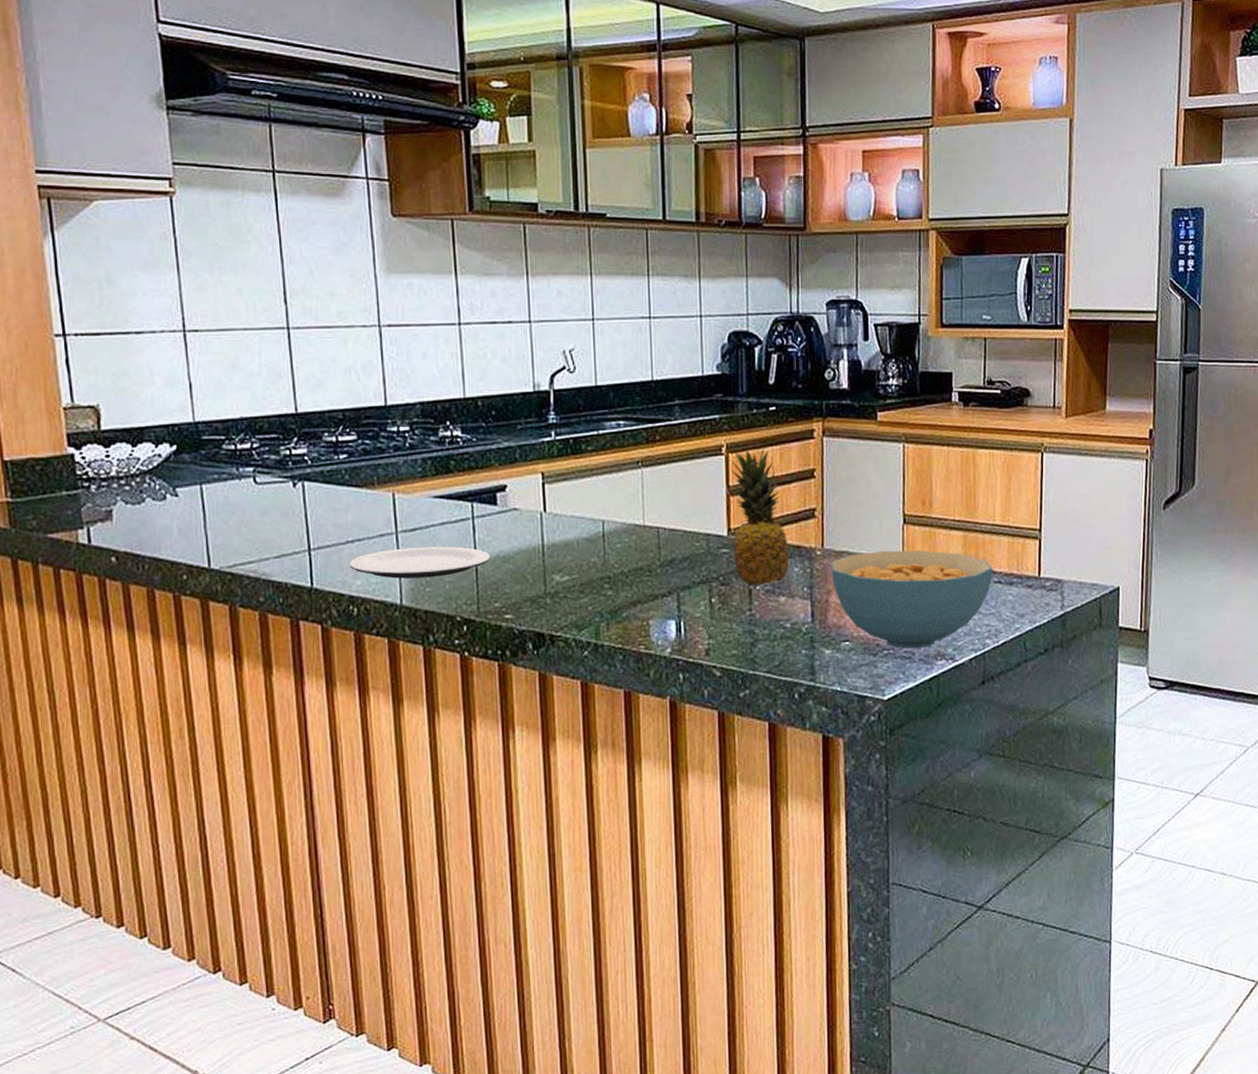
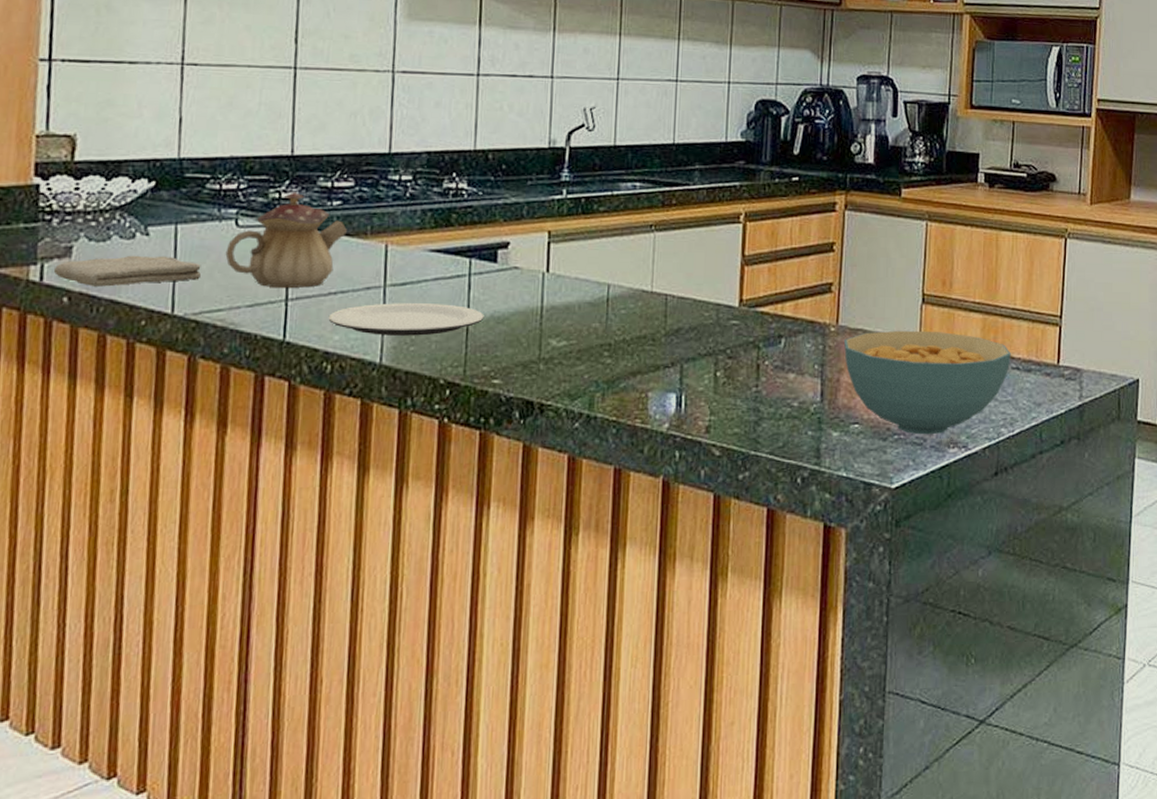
washcloth: none [98,514,229,546] -> present [53,255,201,287]
teapot: none [248,448,356,539] -> present [225,192,347,288]
fruit: present [731,448,790,586] -> none [743,218,802,361]

